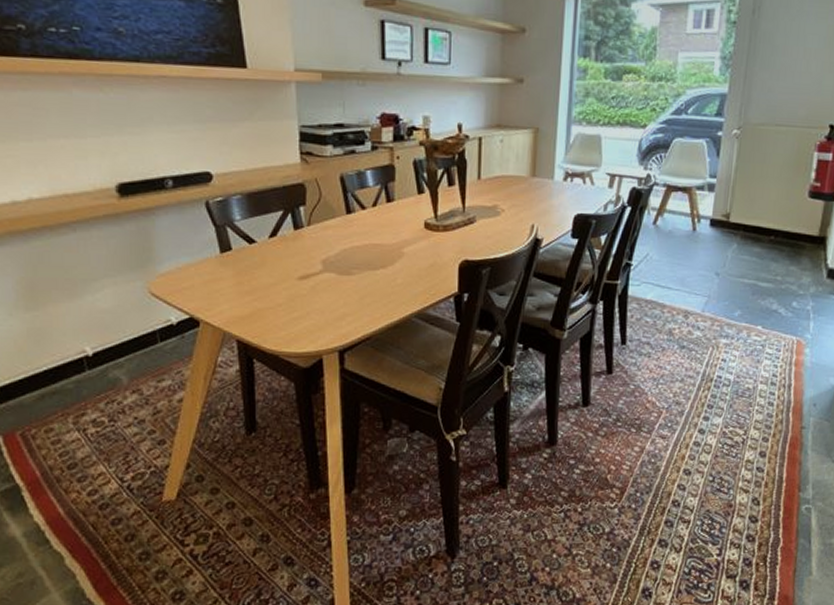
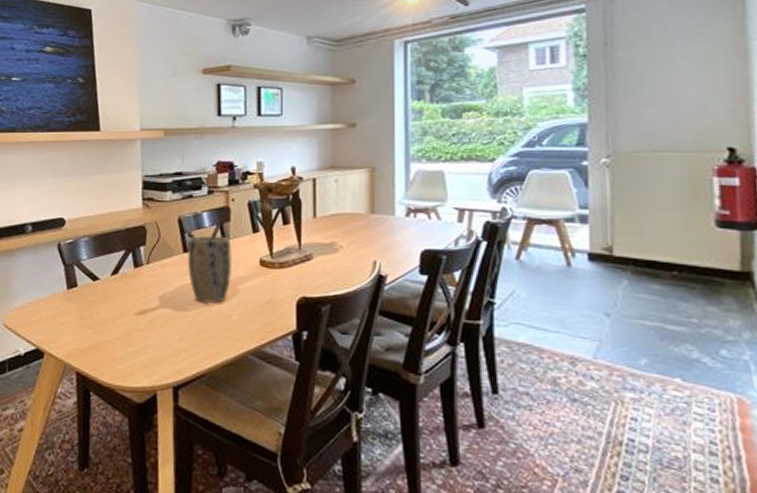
plant pot: none [349,195,398,267] -> present [186,235,233,304]

